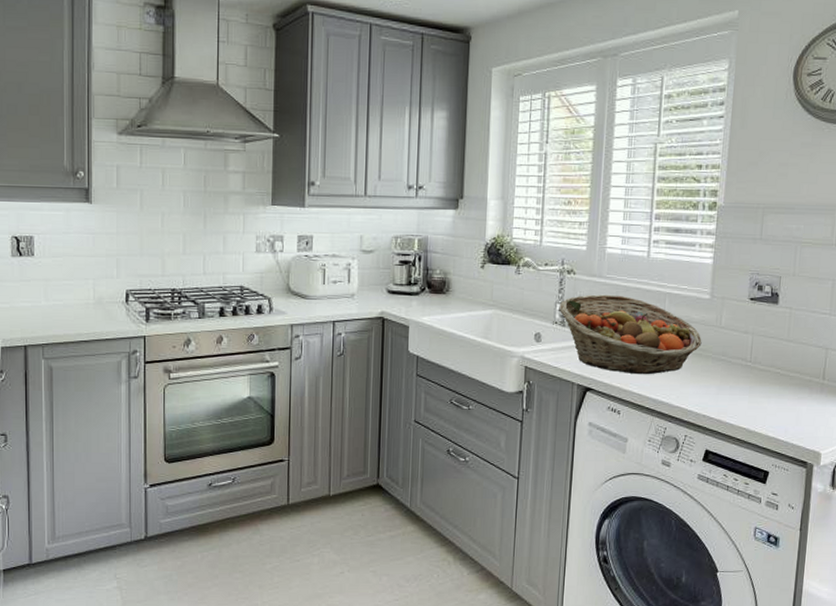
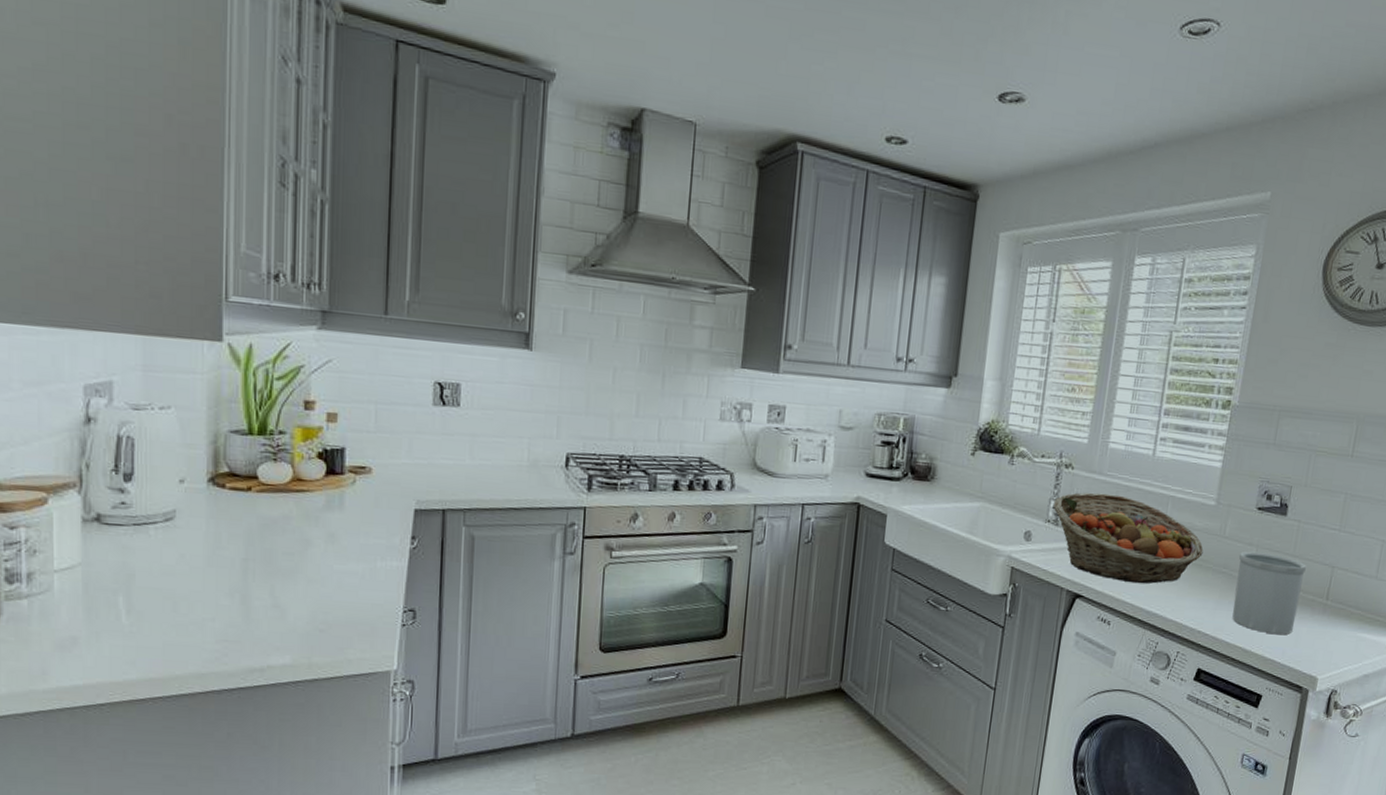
utensil holder: none [734,338,801,415] -> present [1232,551,1306,635]

